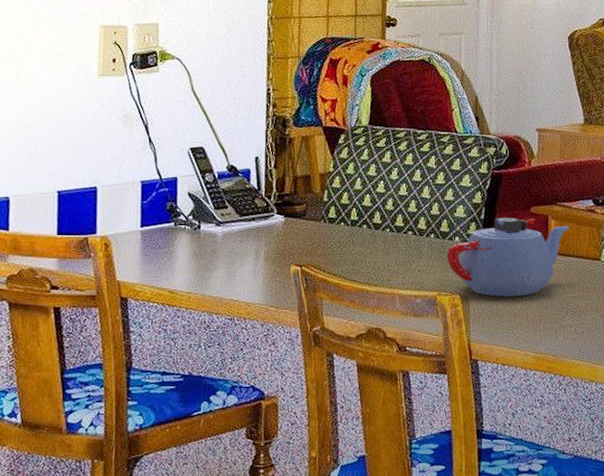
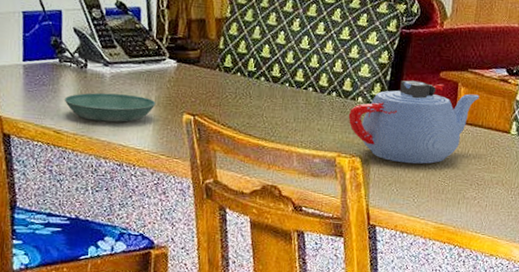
saucer: none [178,251,265,279] -> present [64,92,156,122]

